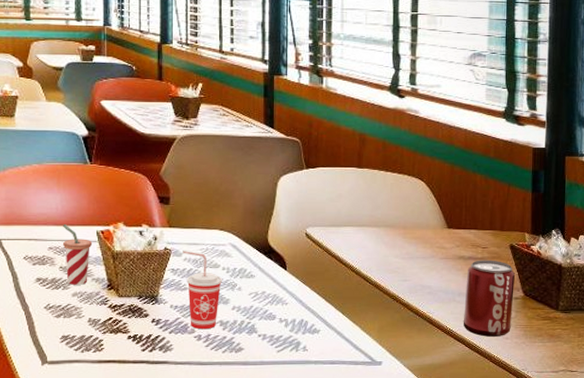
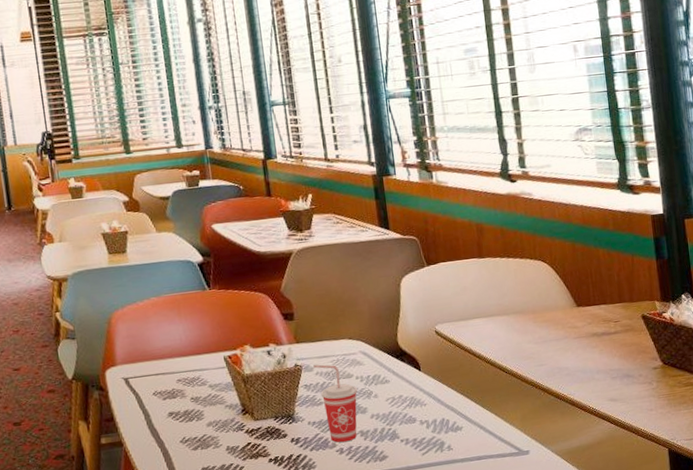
beverage cup: present [62,224,93,285] -> none [189,354,222,415]
pop: present [464,260,516,338] -> none [602,333,654,412]

